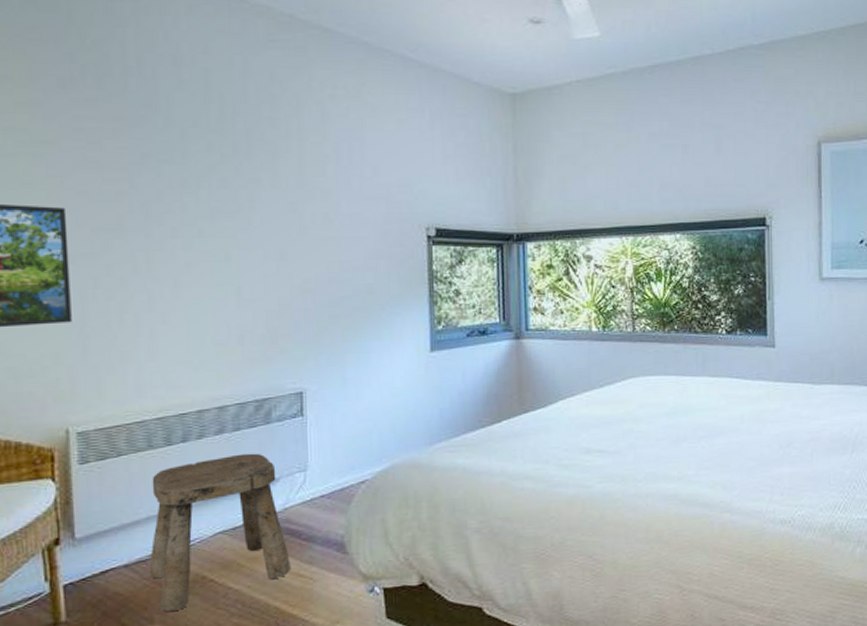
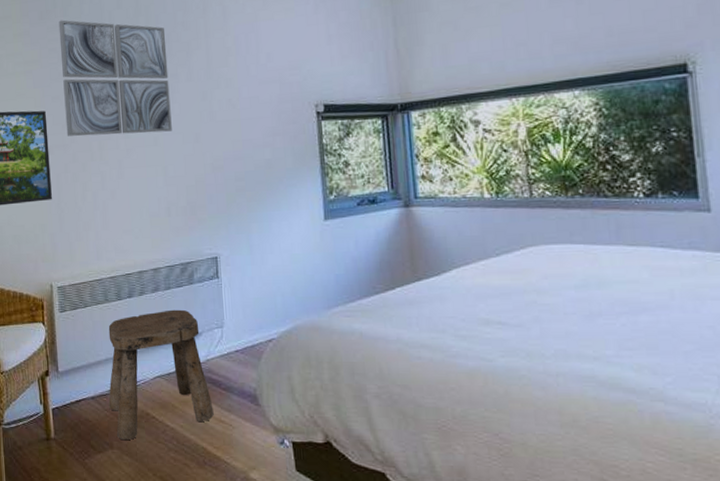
wall art: none [89,93,250,246] -> present [58,20,172,137]

